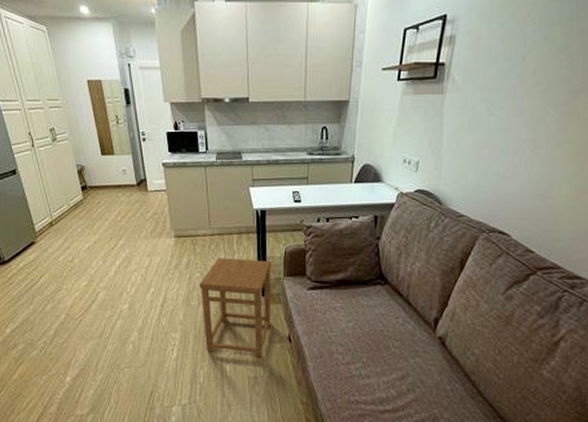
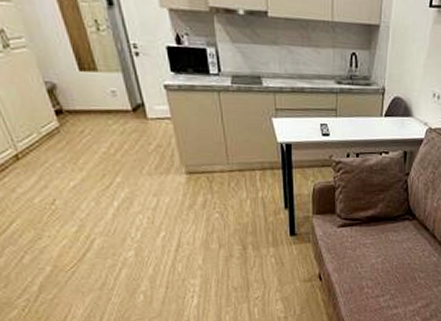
side table: present [199,258,271,358] -> none [219,196,301,298]

